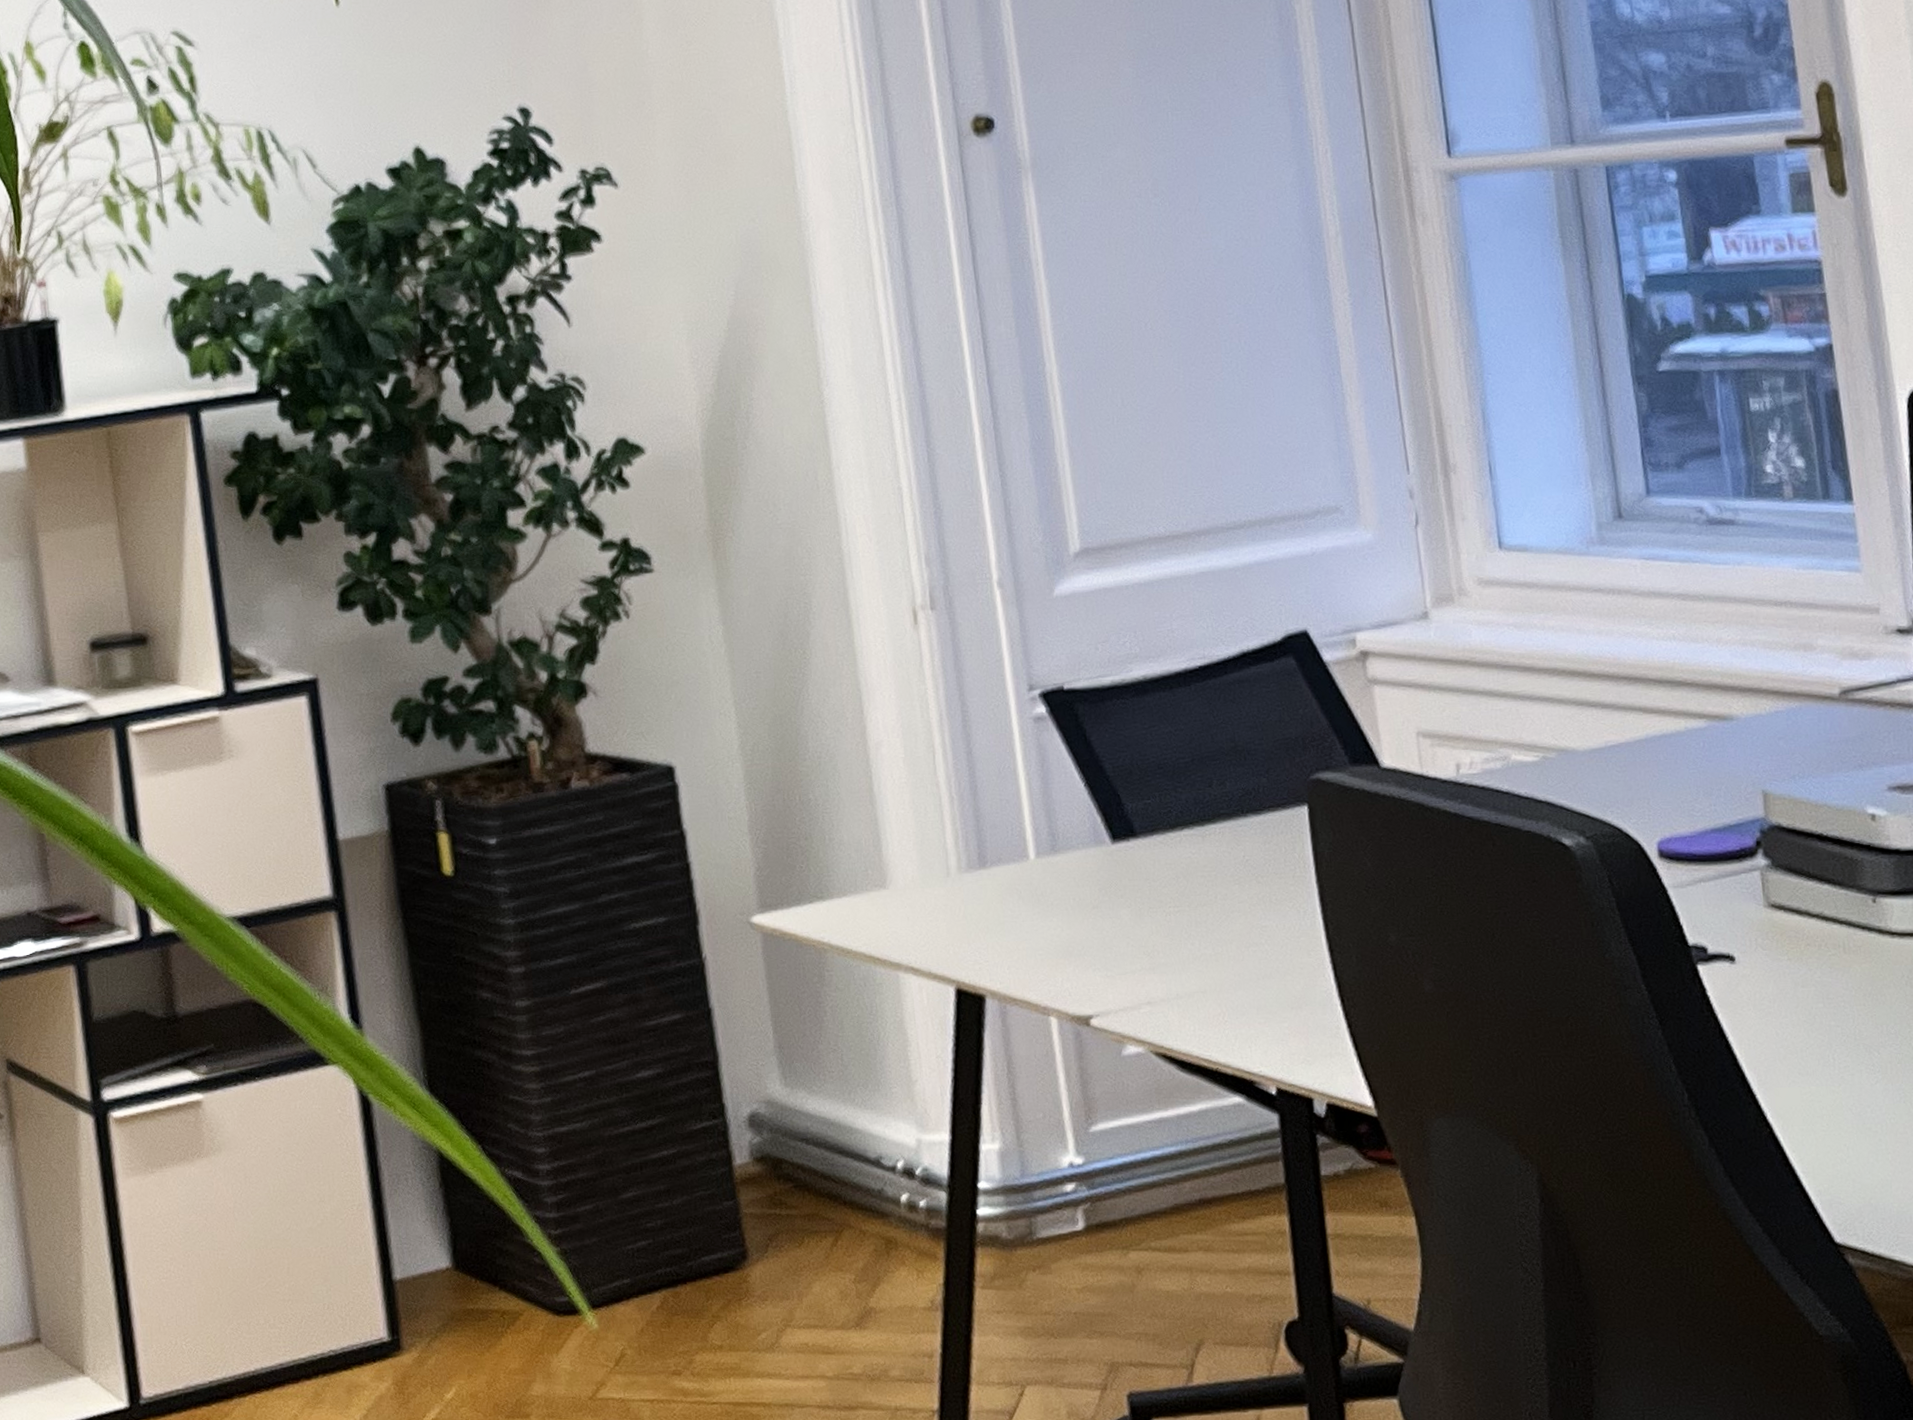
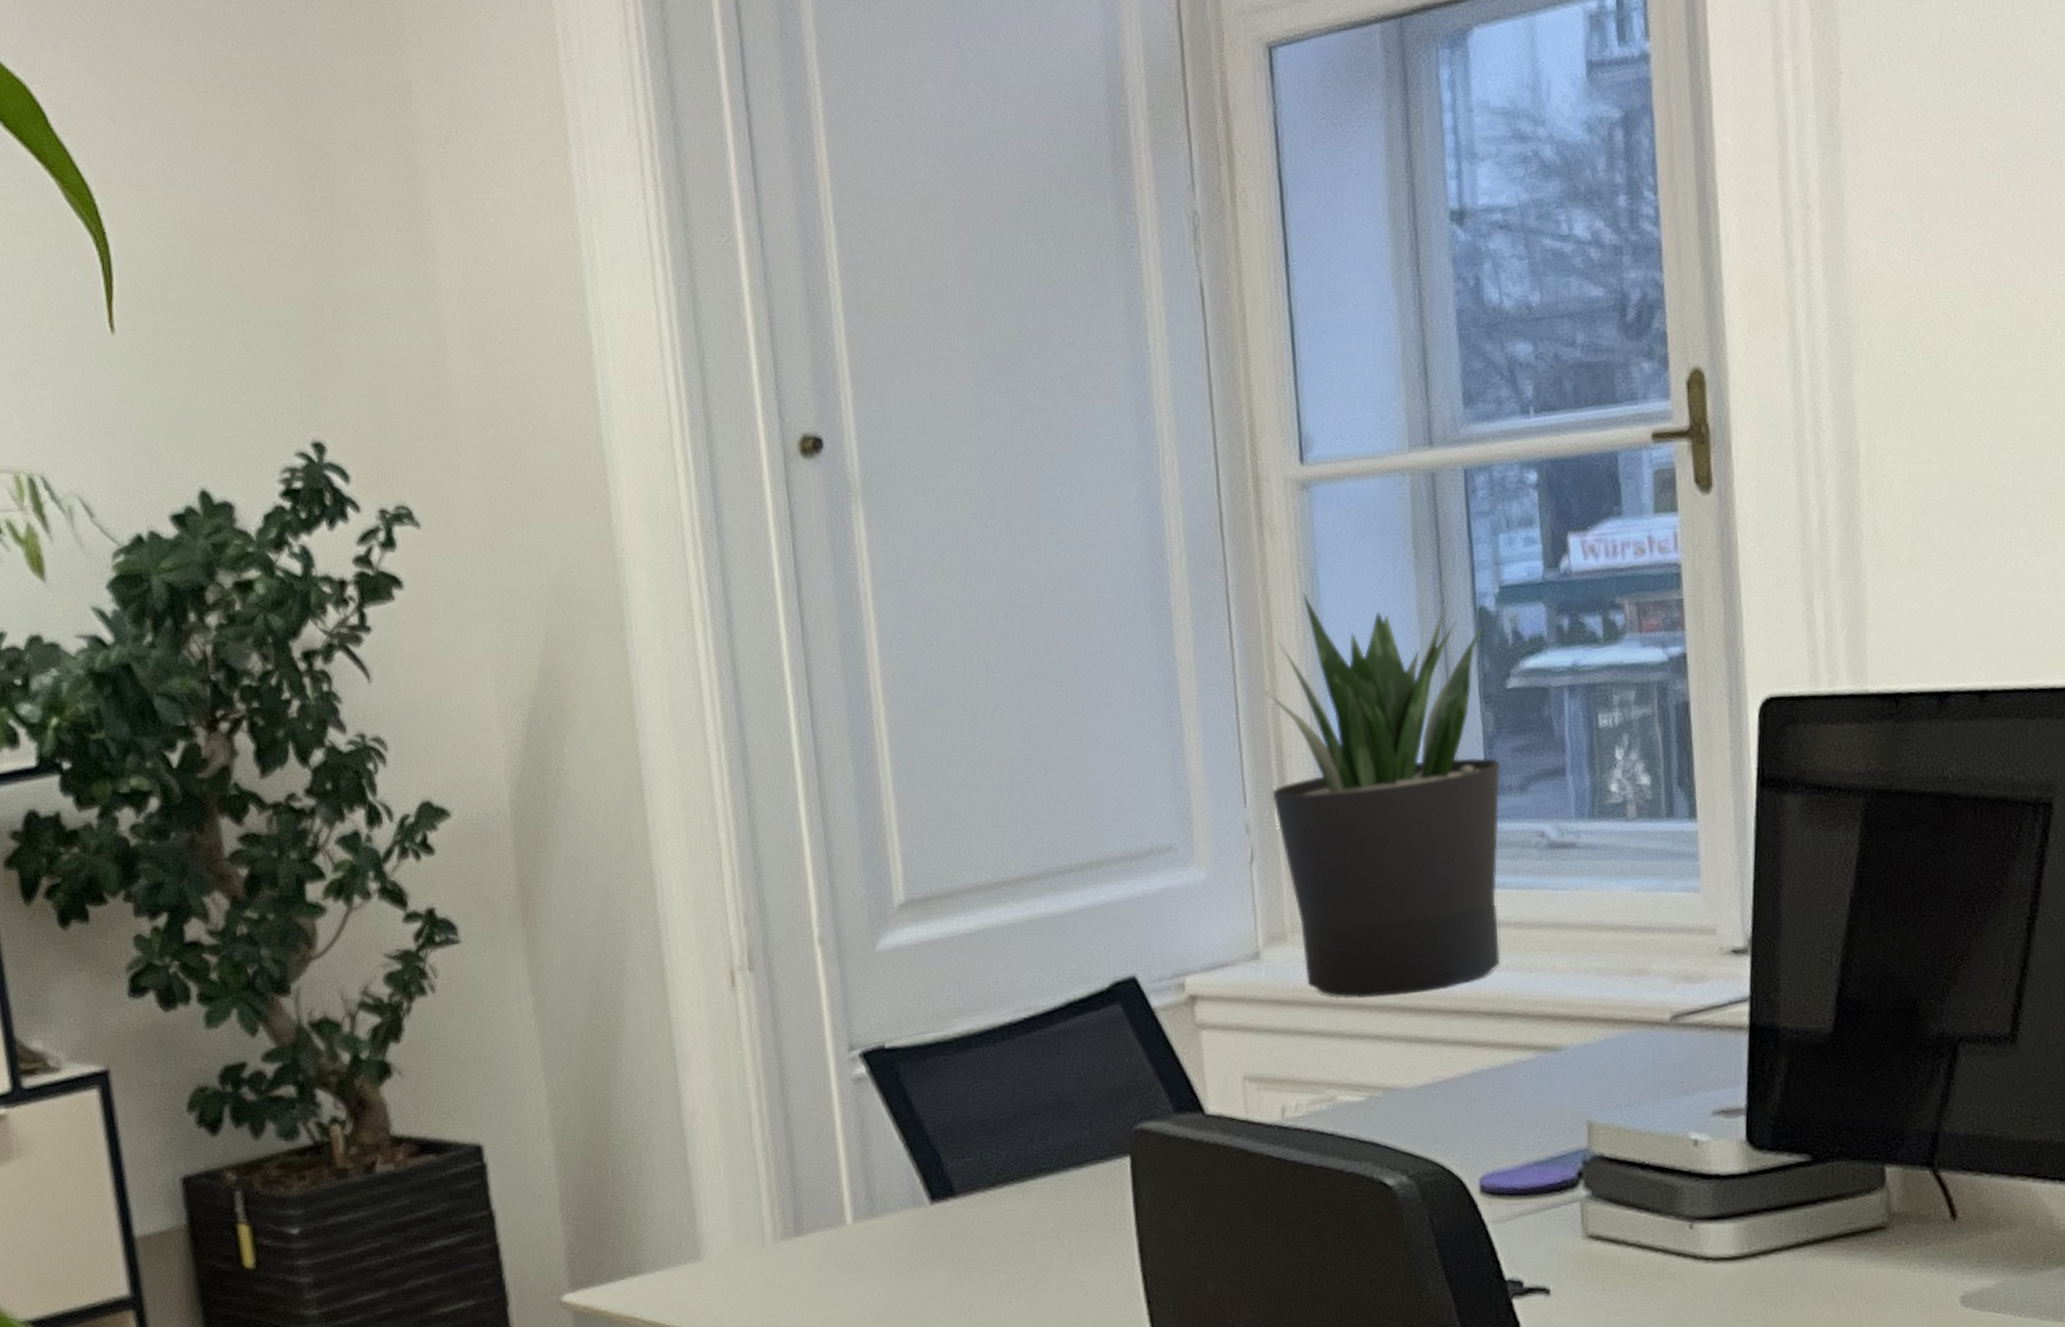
planter: none [1421,275,1667,659] -> present [1263,593,1501,996]

